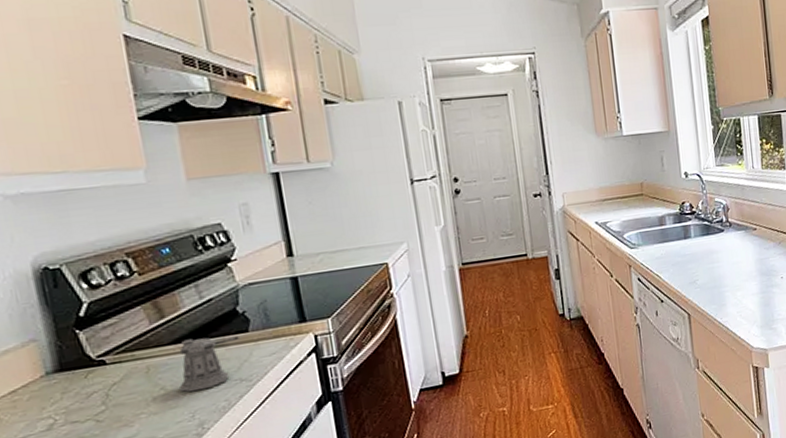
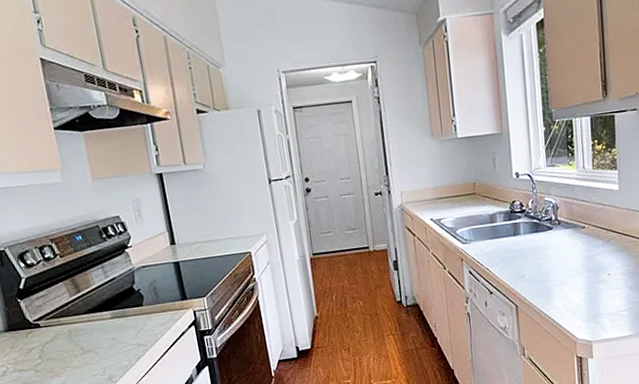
pepper shaker: present [179,336,239,392] -> none [92,309,136,353]

